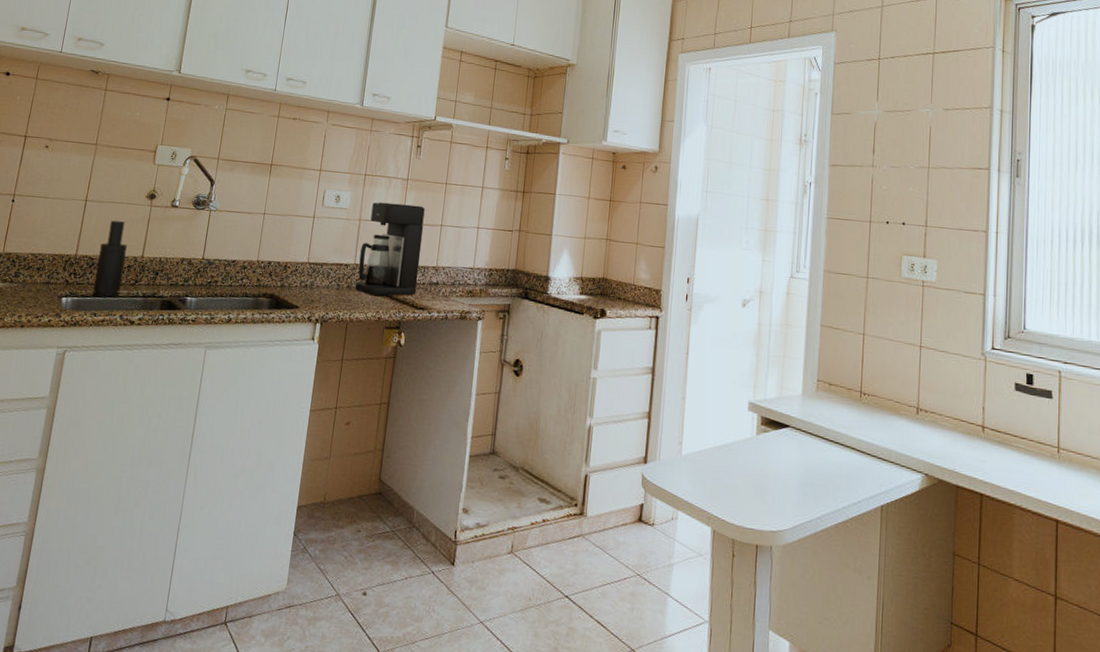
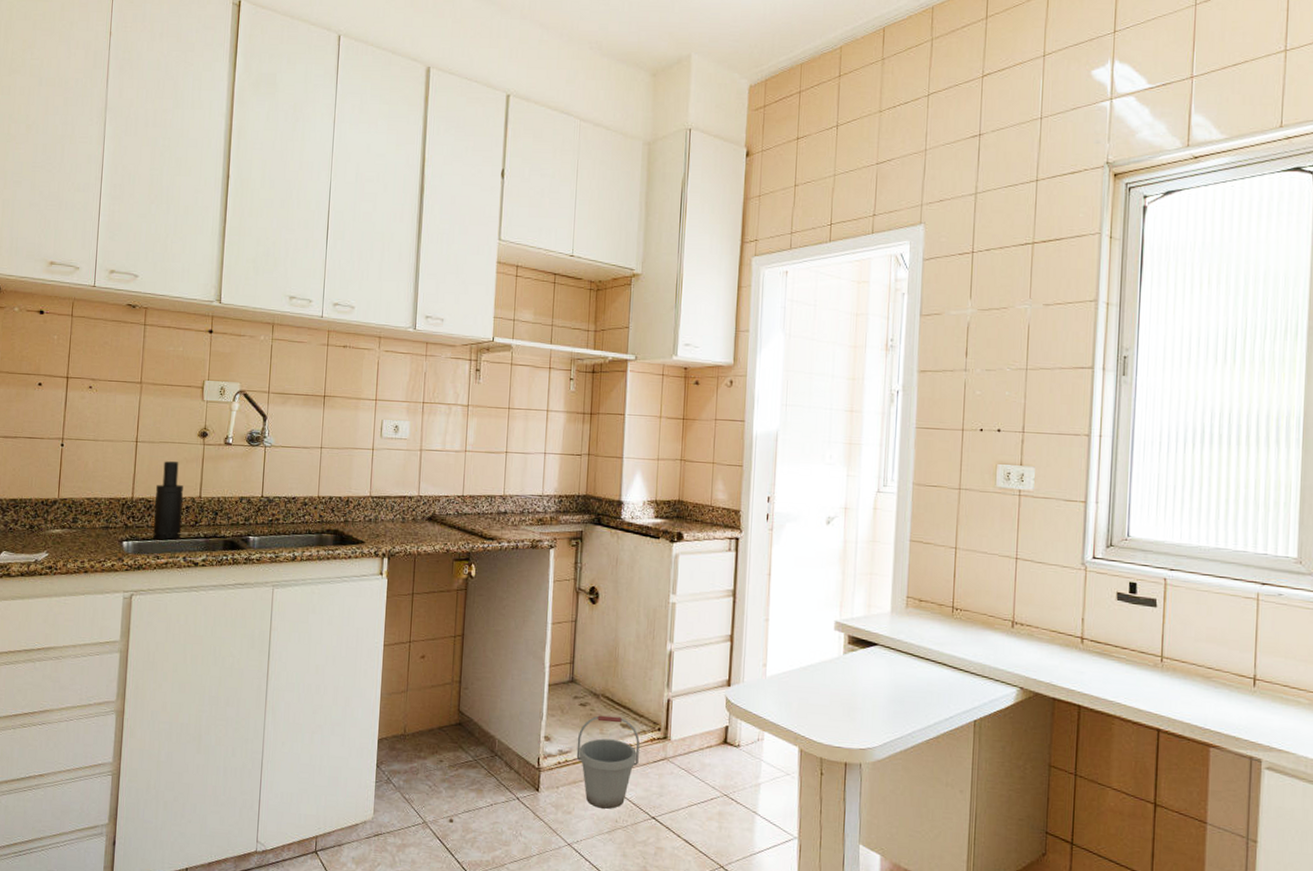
coffee maker: present [355,202,425,297] -> none [420,430,488,528]
bucket: none [493,488,556,586] -> present [576,715,640,809]

